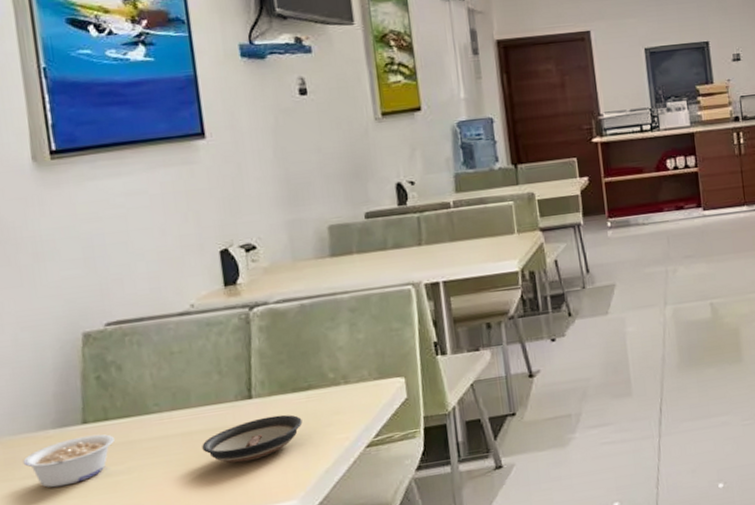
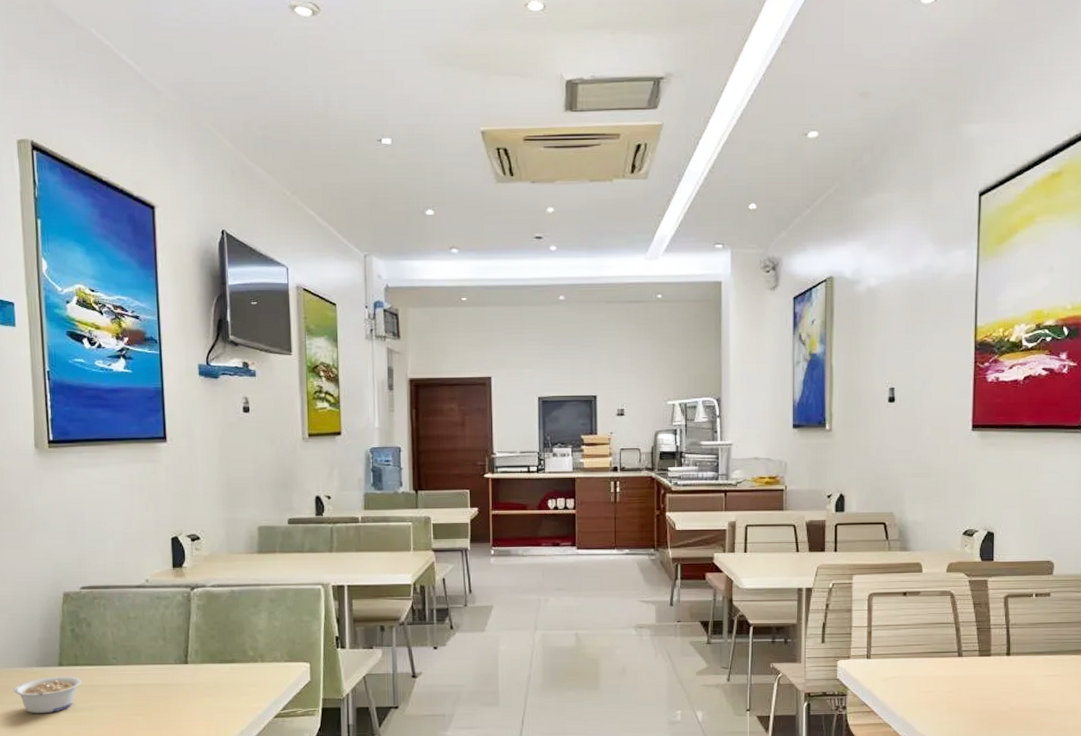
saucer: present [202,414,303,463] -> none [147,680,226,715]

